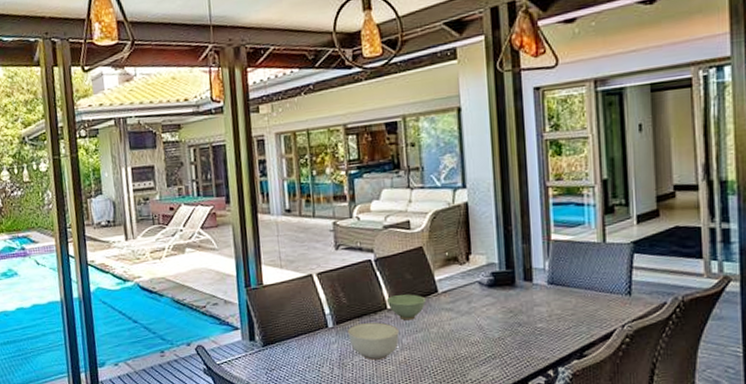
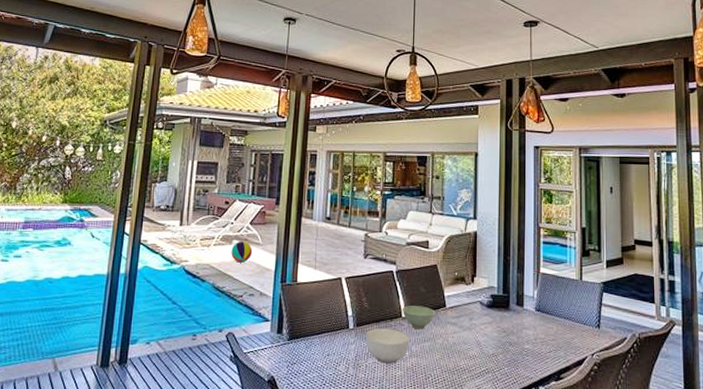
beach ball: none [185,248,209,272] -> present [231,241,253,263]

